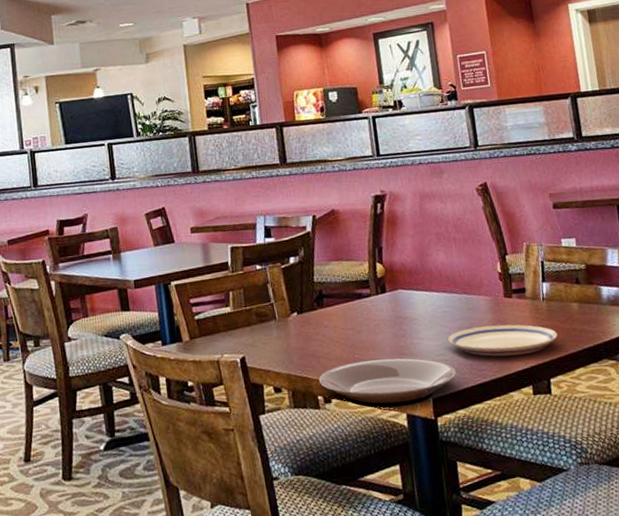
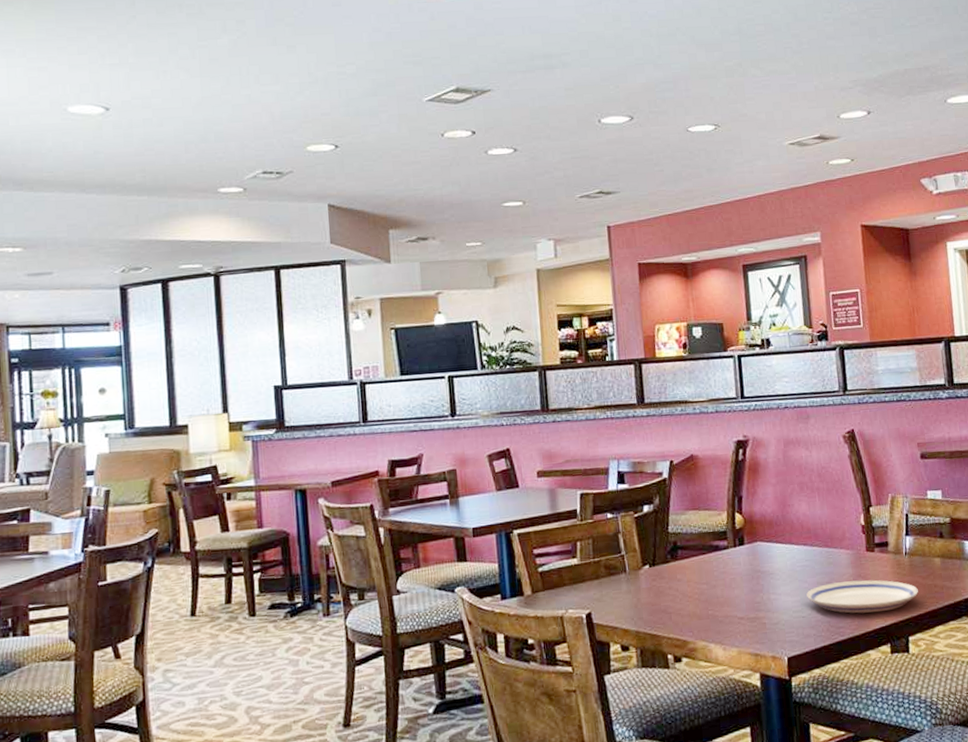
plate: present [318,358,456,408] -> none [669,614,813,668]

